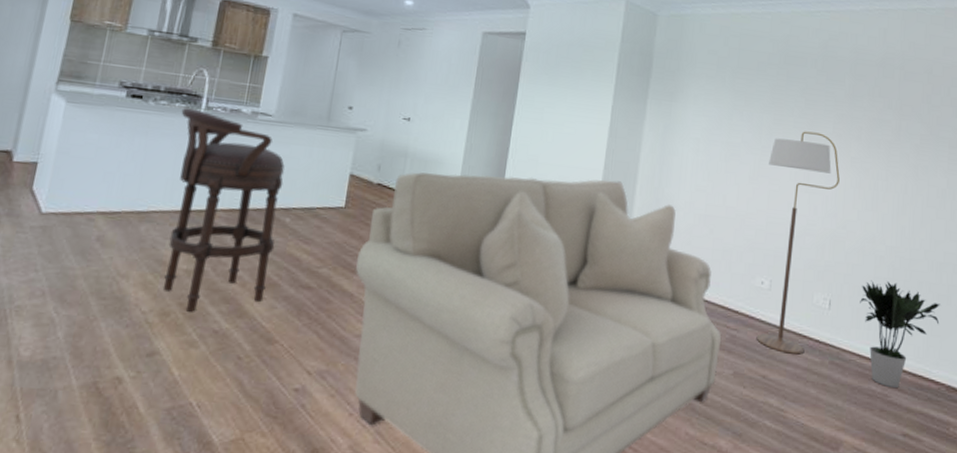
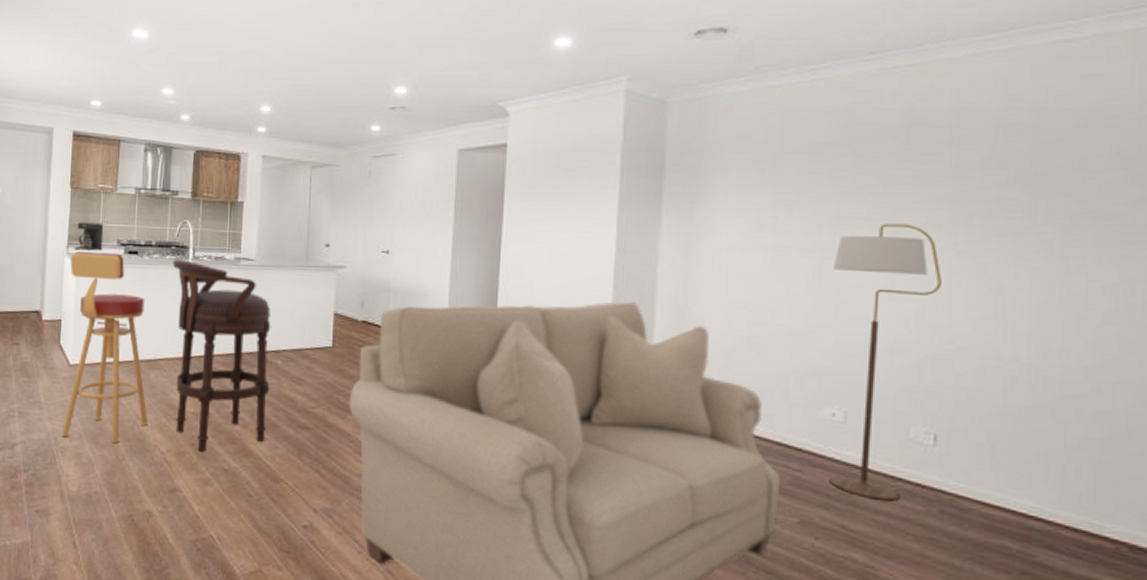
bar stool: none [18,89,144,303] -> present [61,252,148,444]
coffee maker: none [64,58,106,92] -> present [73,222,104,251]
potted plant: present [860,280,940,387] -> none [982,408,1115,545]

